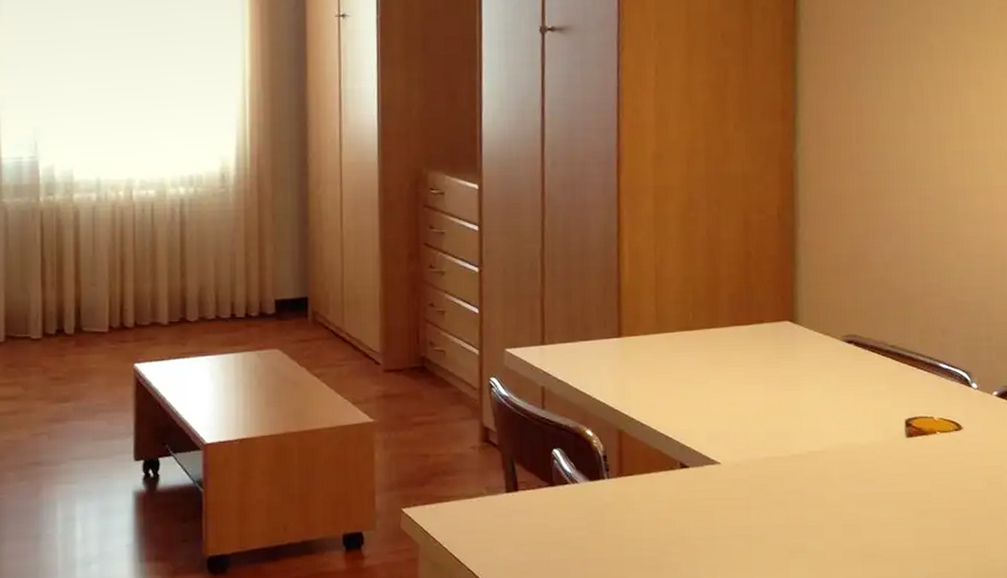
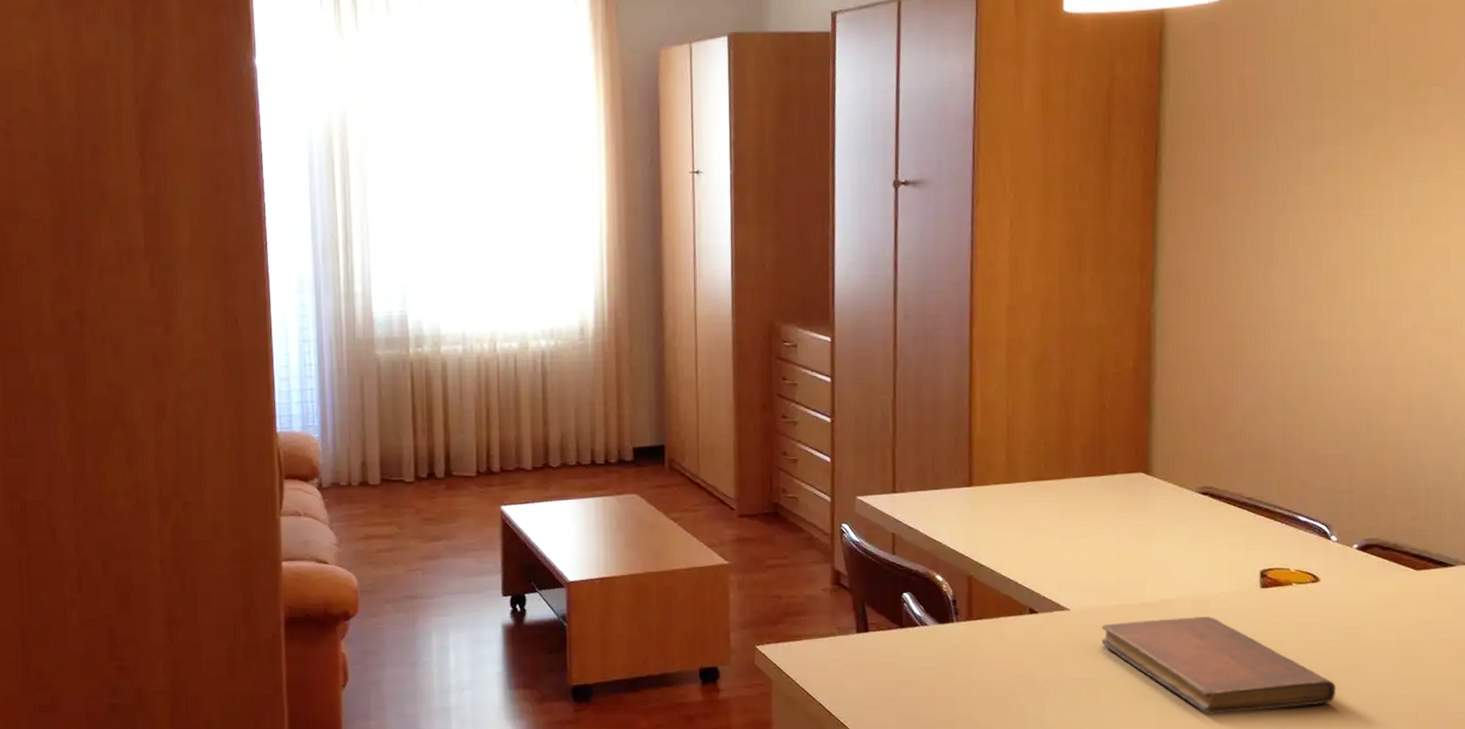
notebook: none [752,468,982,570] -> present [1101,617,1336,716]

